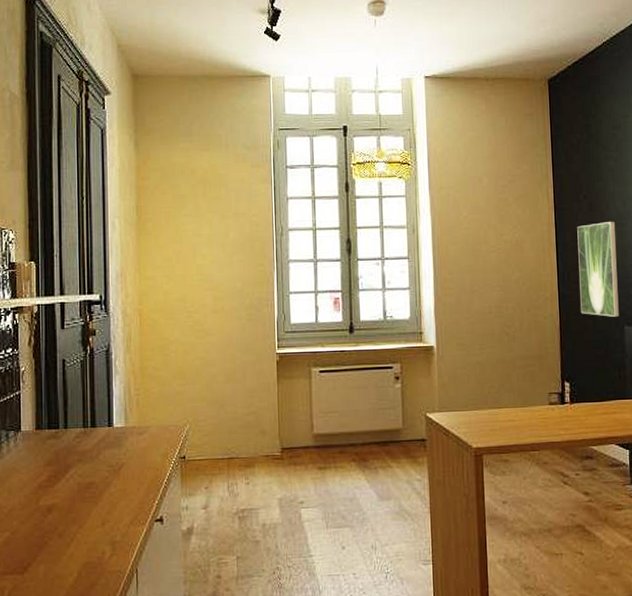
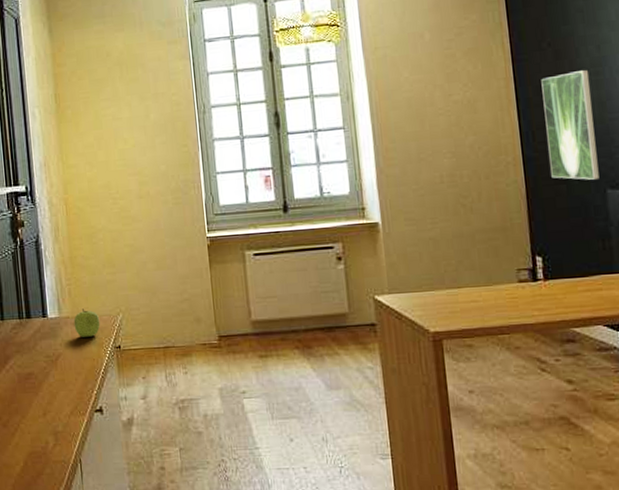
fruit: none [140,419,167,447] -> present [73,309,100,337]

